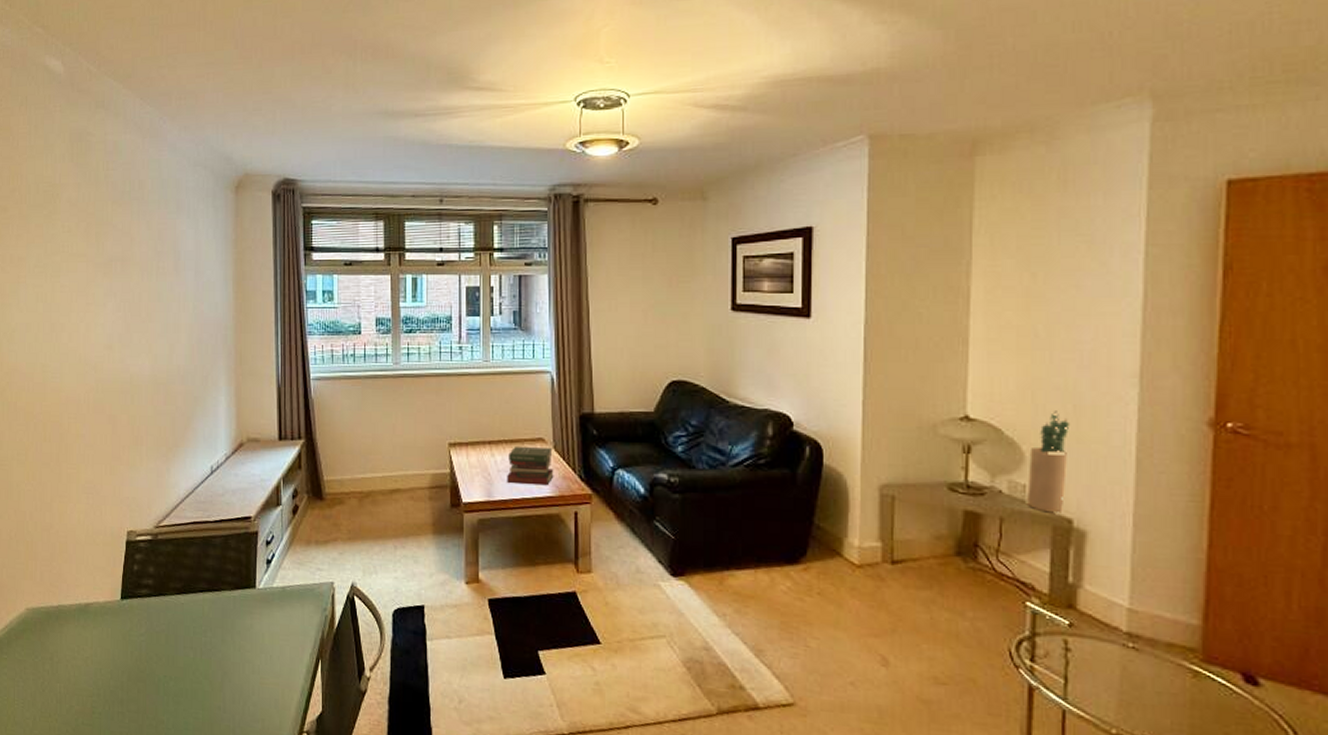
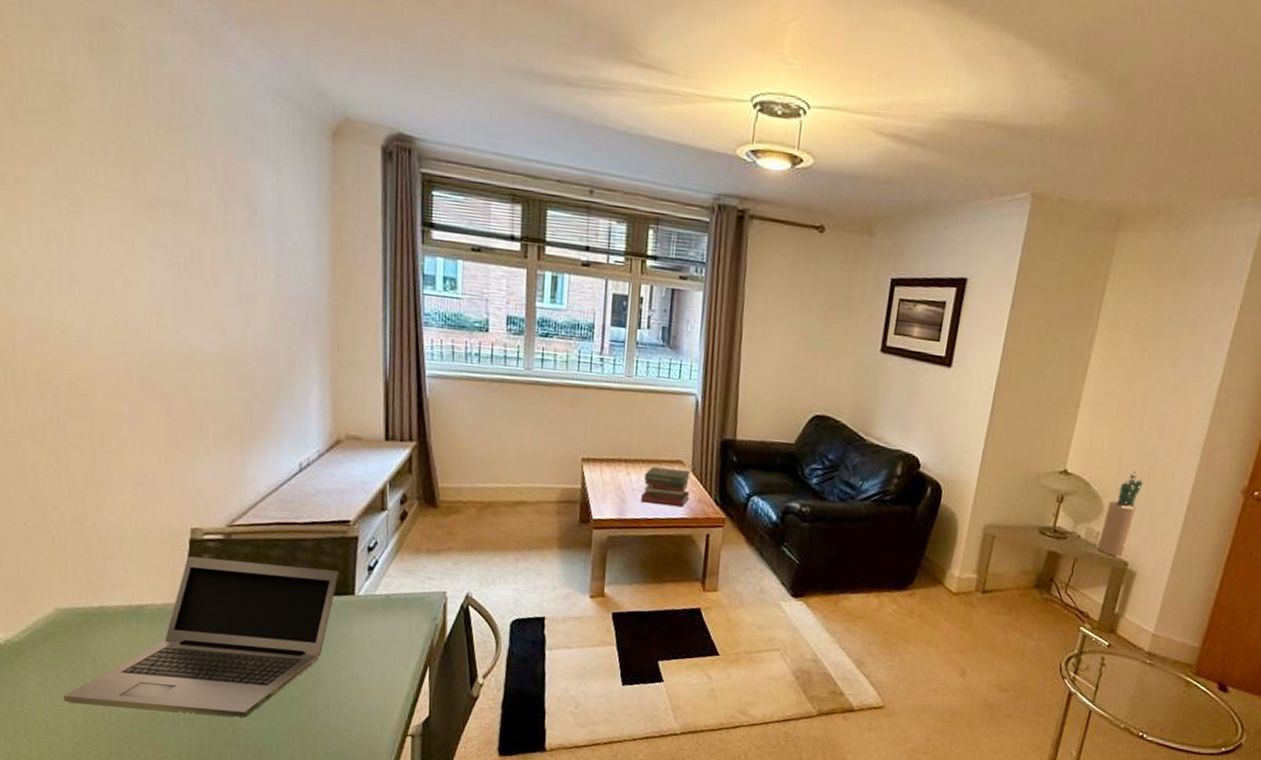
laptop: none [28,557,243,712] -> present [64,556,340,718]

